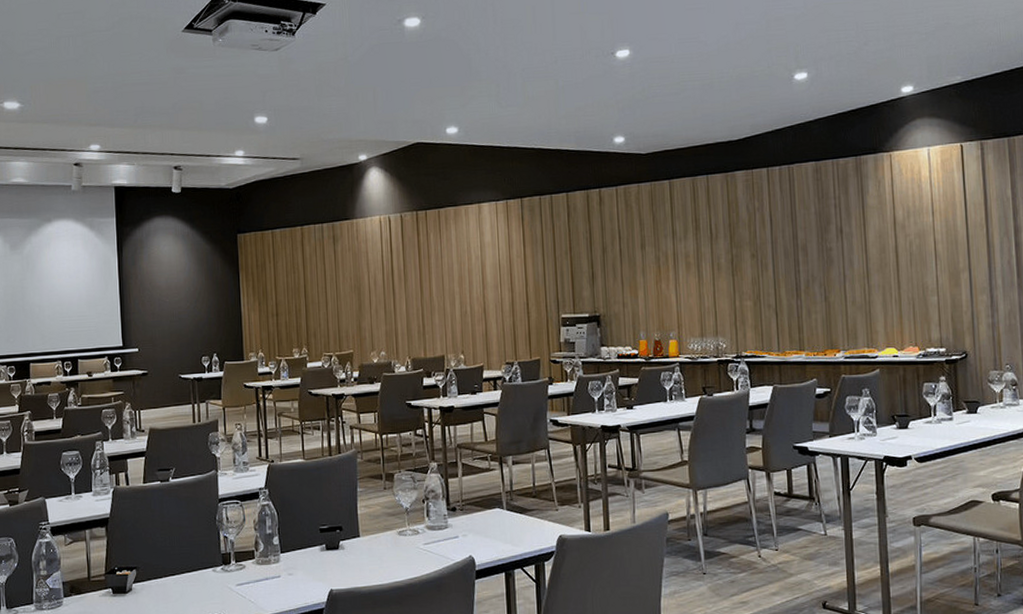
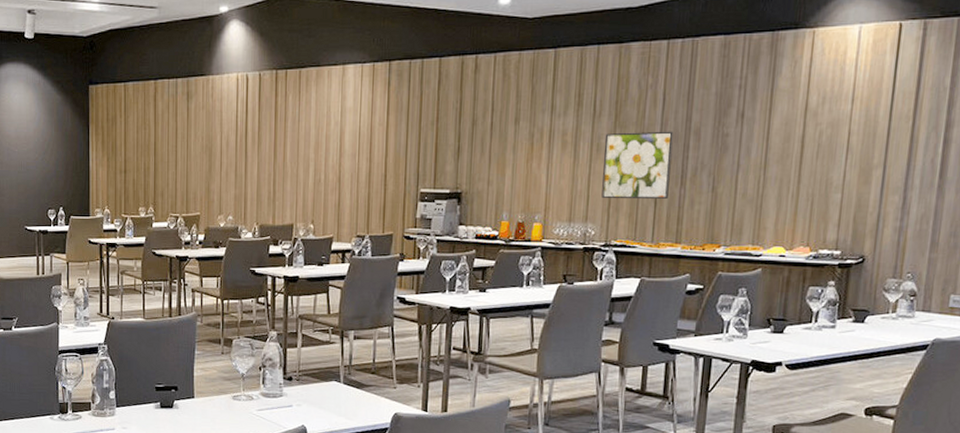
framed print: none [723,248,787,313] -> present [601,131,674,199]

